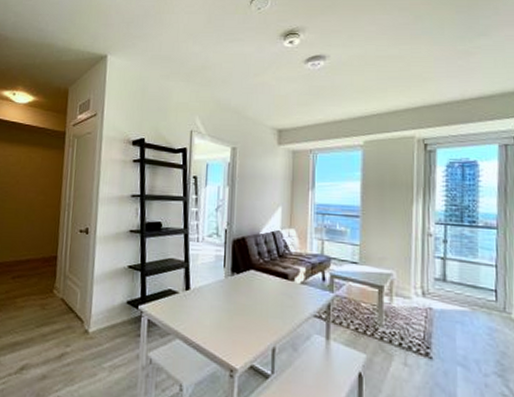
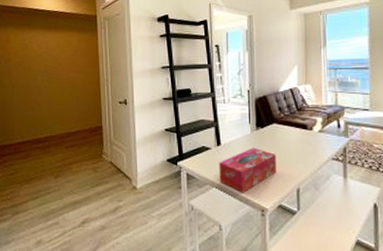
tissue box: none [185,295,251,348] -> present [219,147,276,193]

